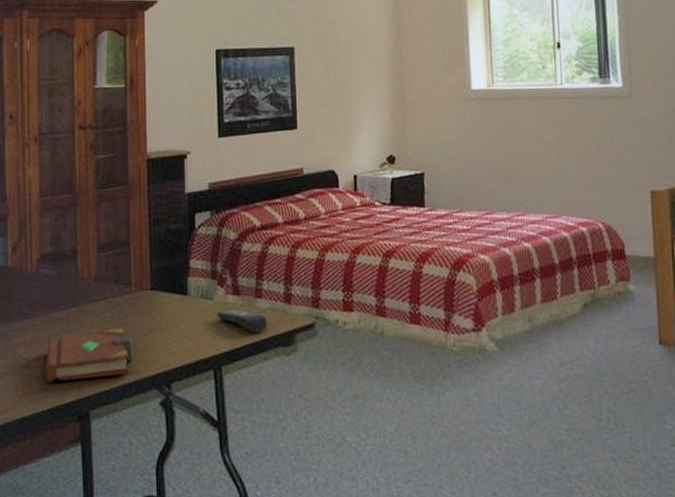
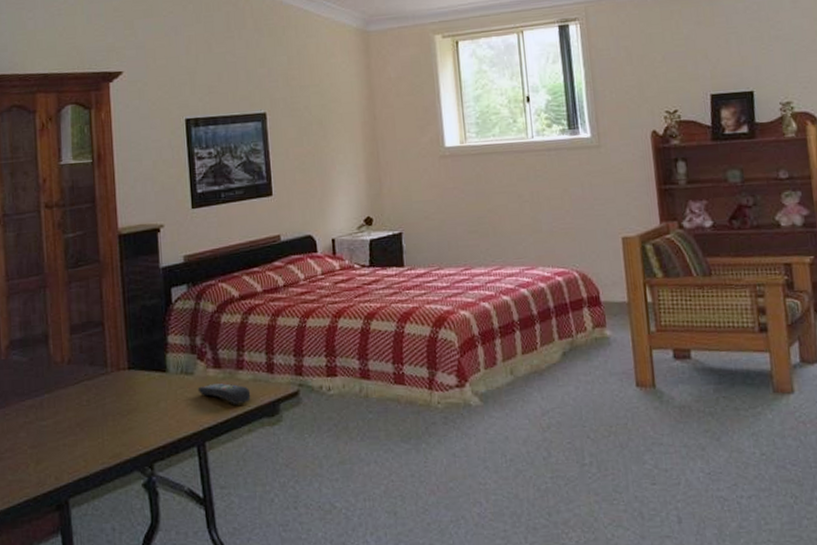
book: present [45,328,133,382] -> none [19,411,112,473]

